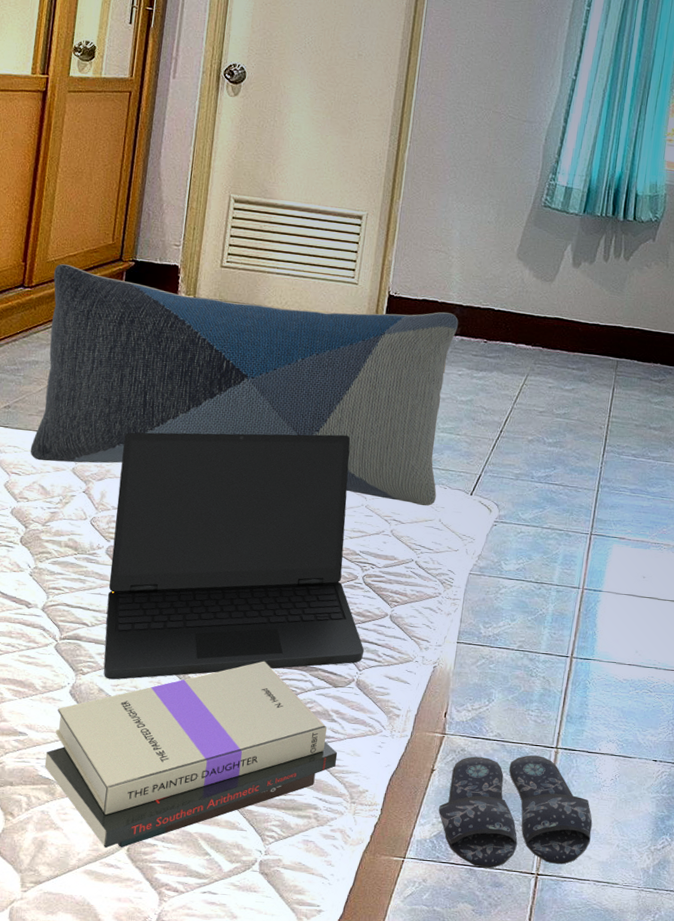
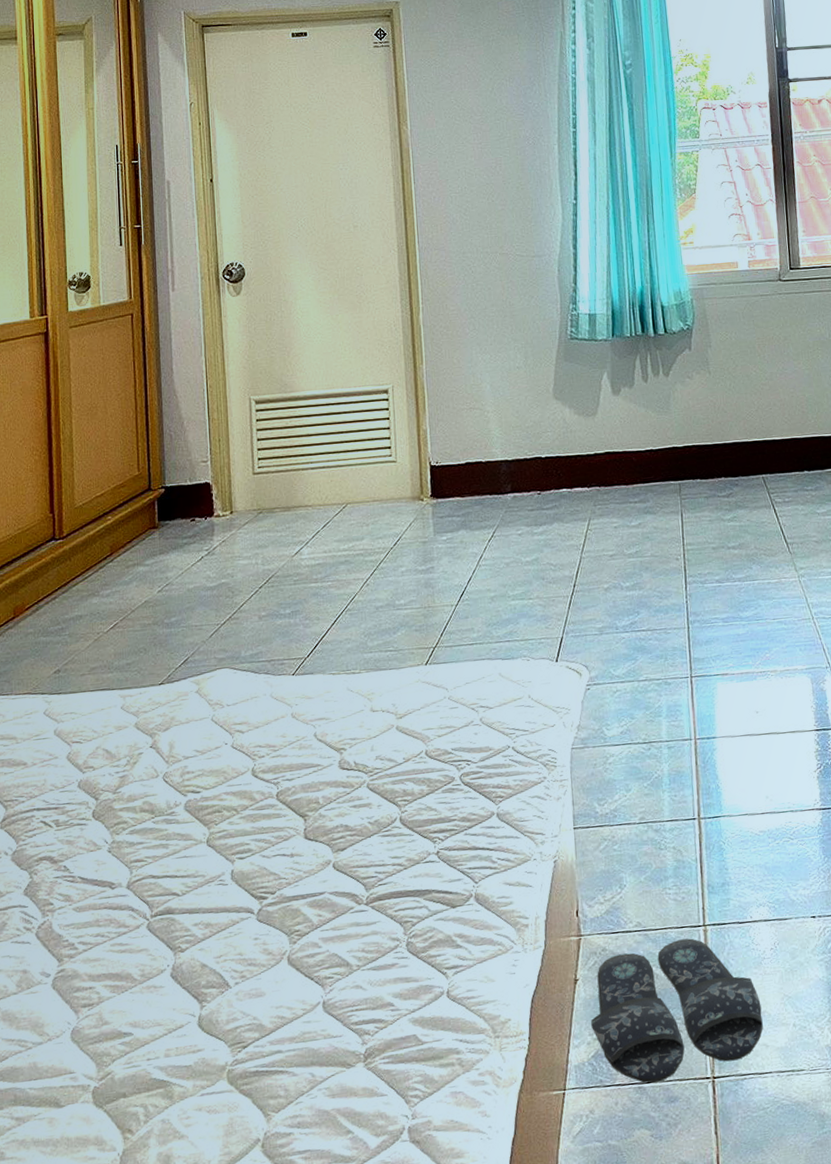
pillow: present [30,264,458,507] -> none [83,471,521,723]
books: present [44,661,338,848] -> none [156,894,471,1148]
laptop: present [103,432,365,680] -> none [183,625,477,952]

